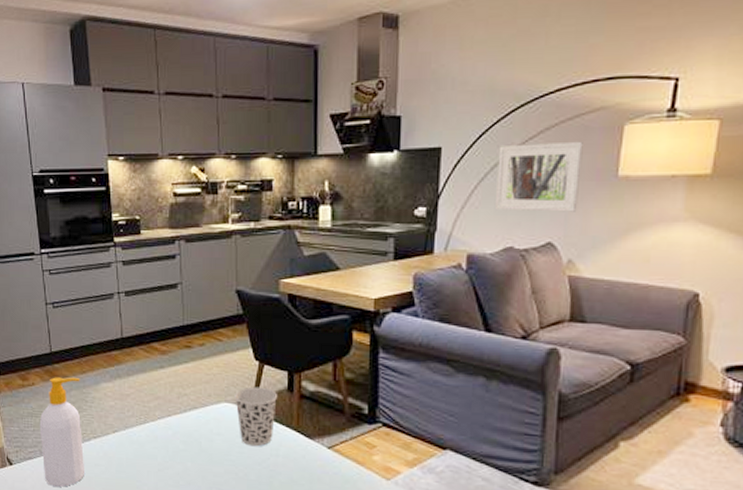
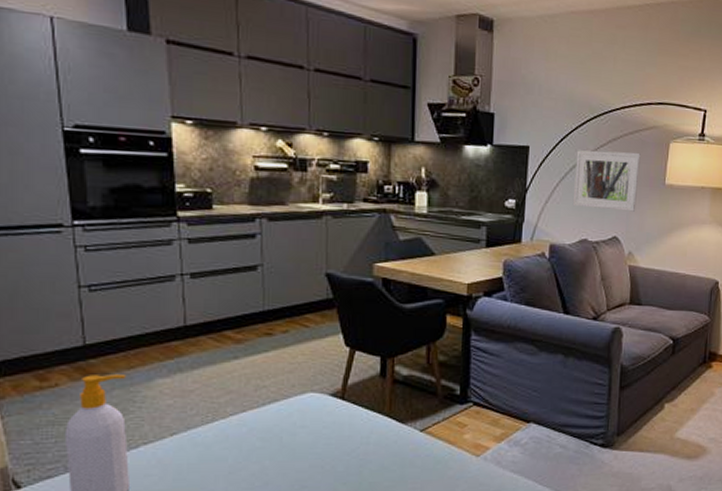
cup: present [235,386,277,447] -> none [322,374,369,437]

